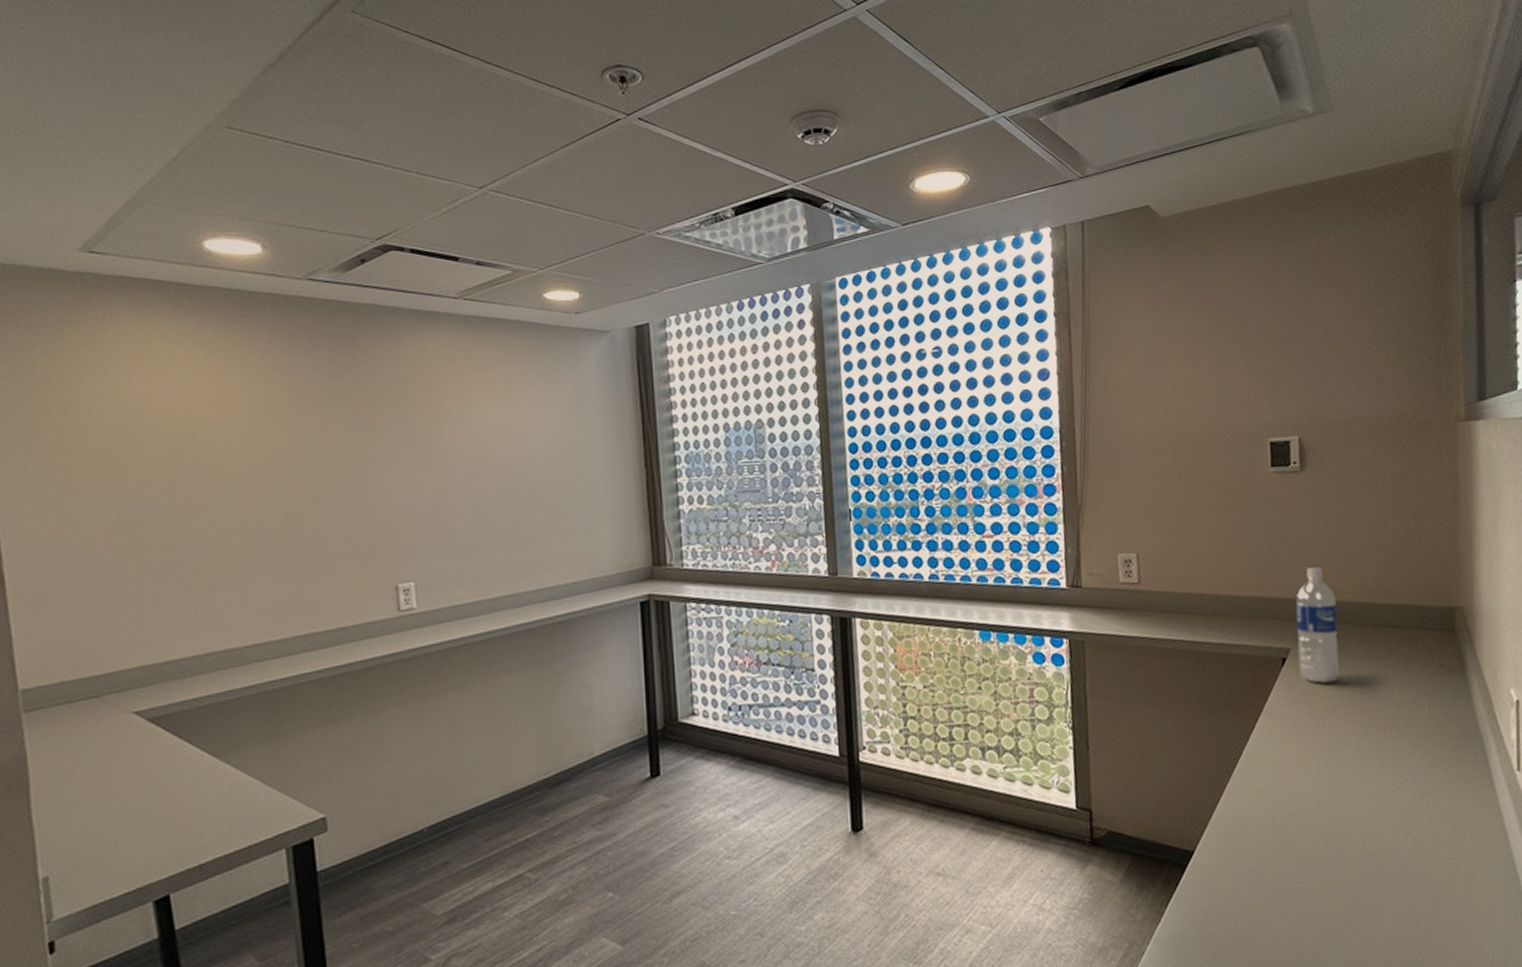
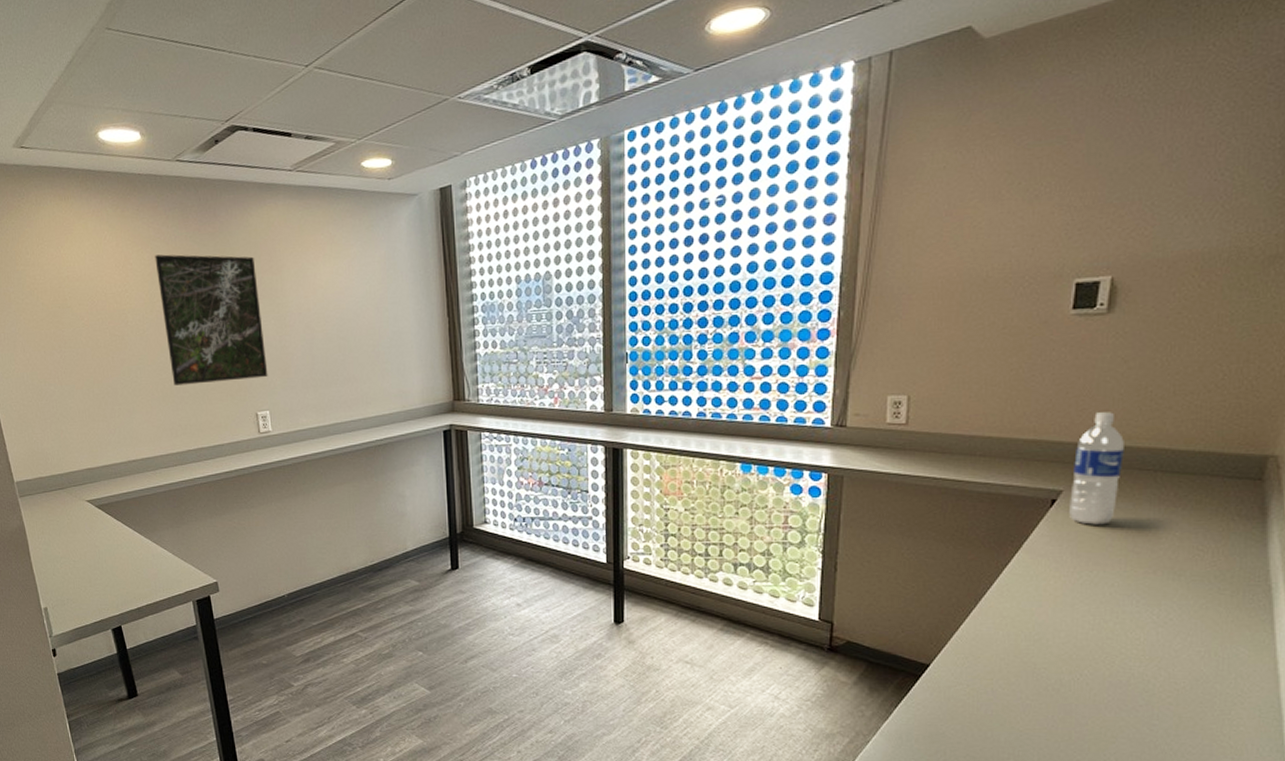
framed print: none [268,388,415,552] -> present [155,254,268,386]

